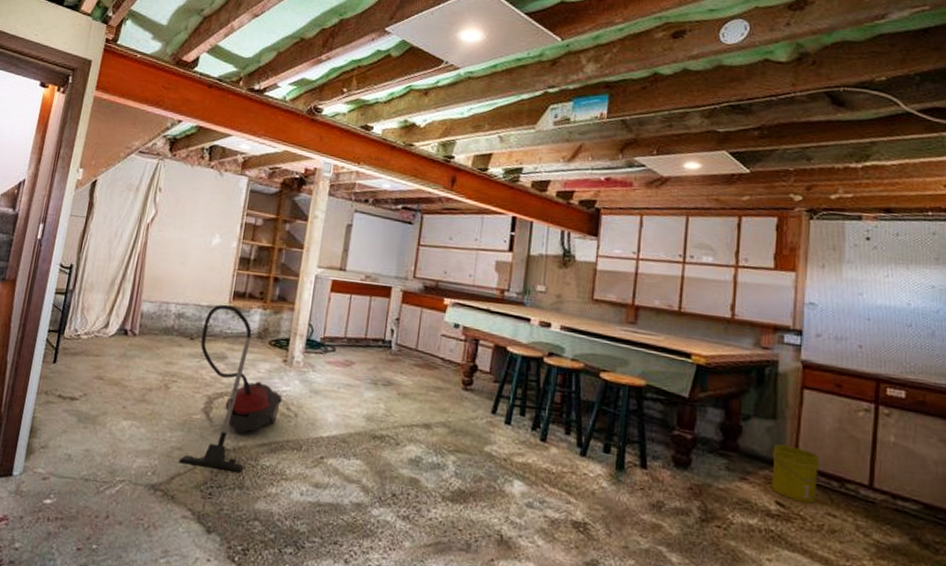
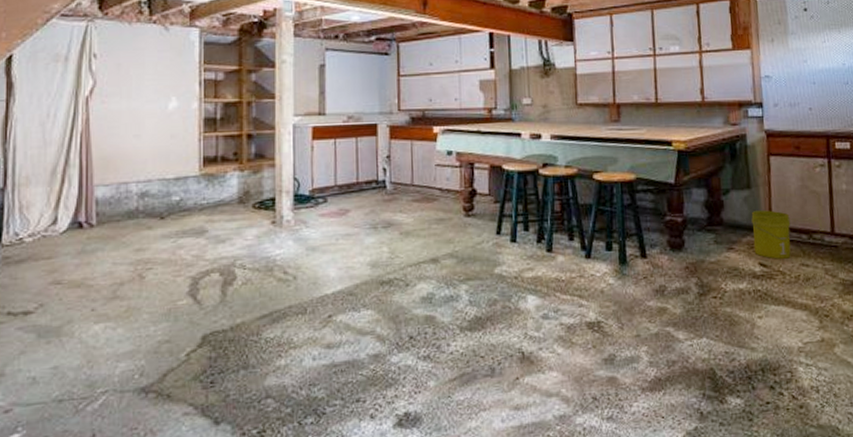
vacuum cleaner: present [179,304,283,472] -> none [170,173,277,357]

